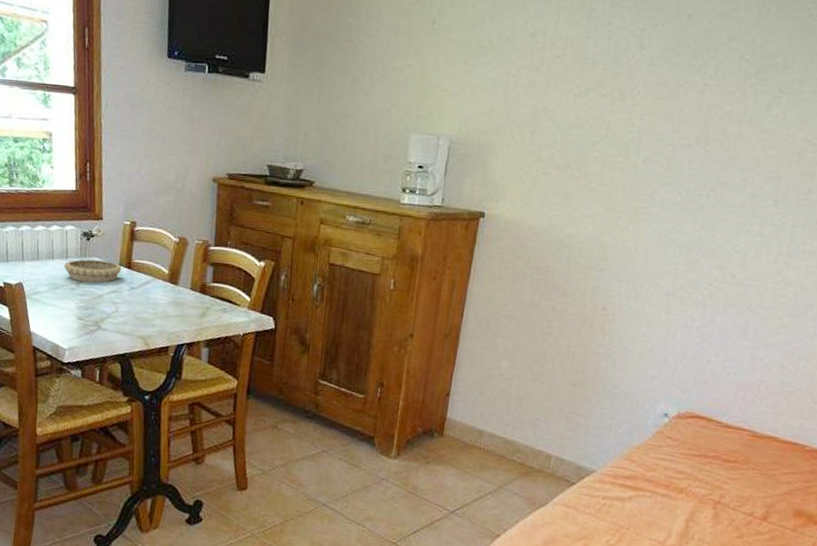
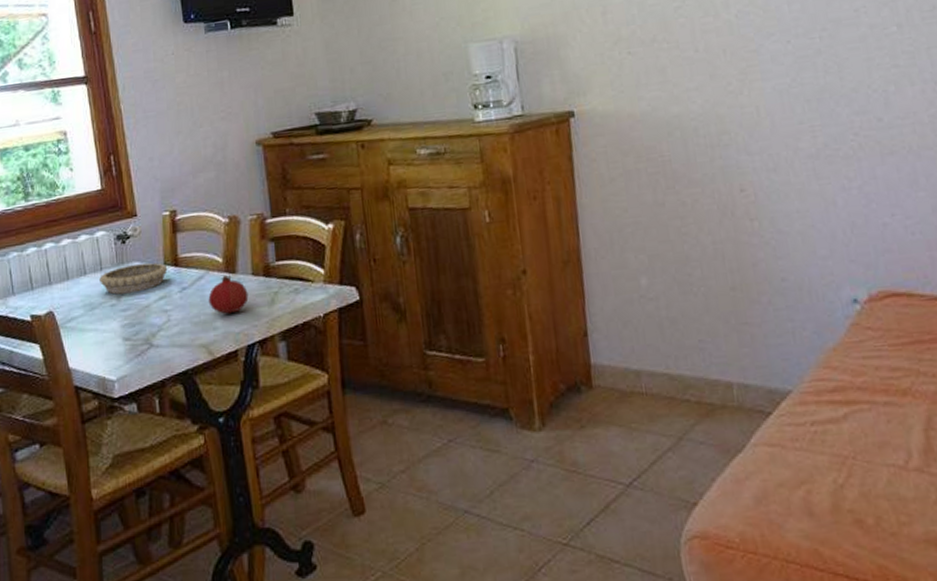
fruit: none [151,284,185,317] -> present [208,274,249,315]

